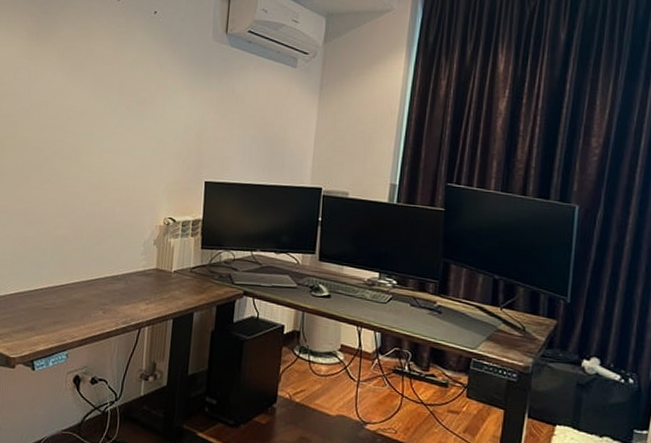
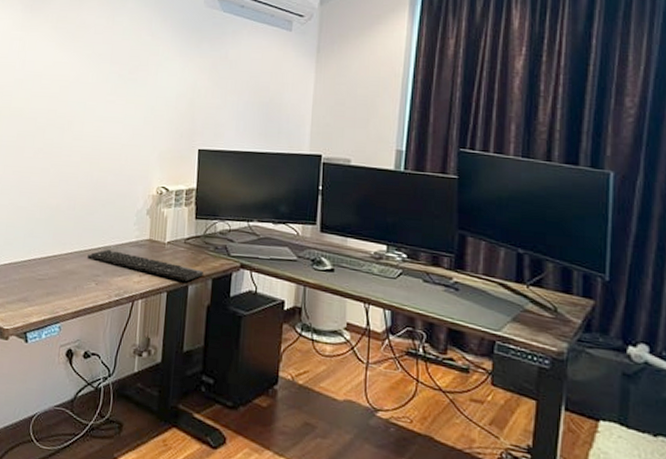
keyboard: none [94,279,208,309] -> present [86,250,203,282]

